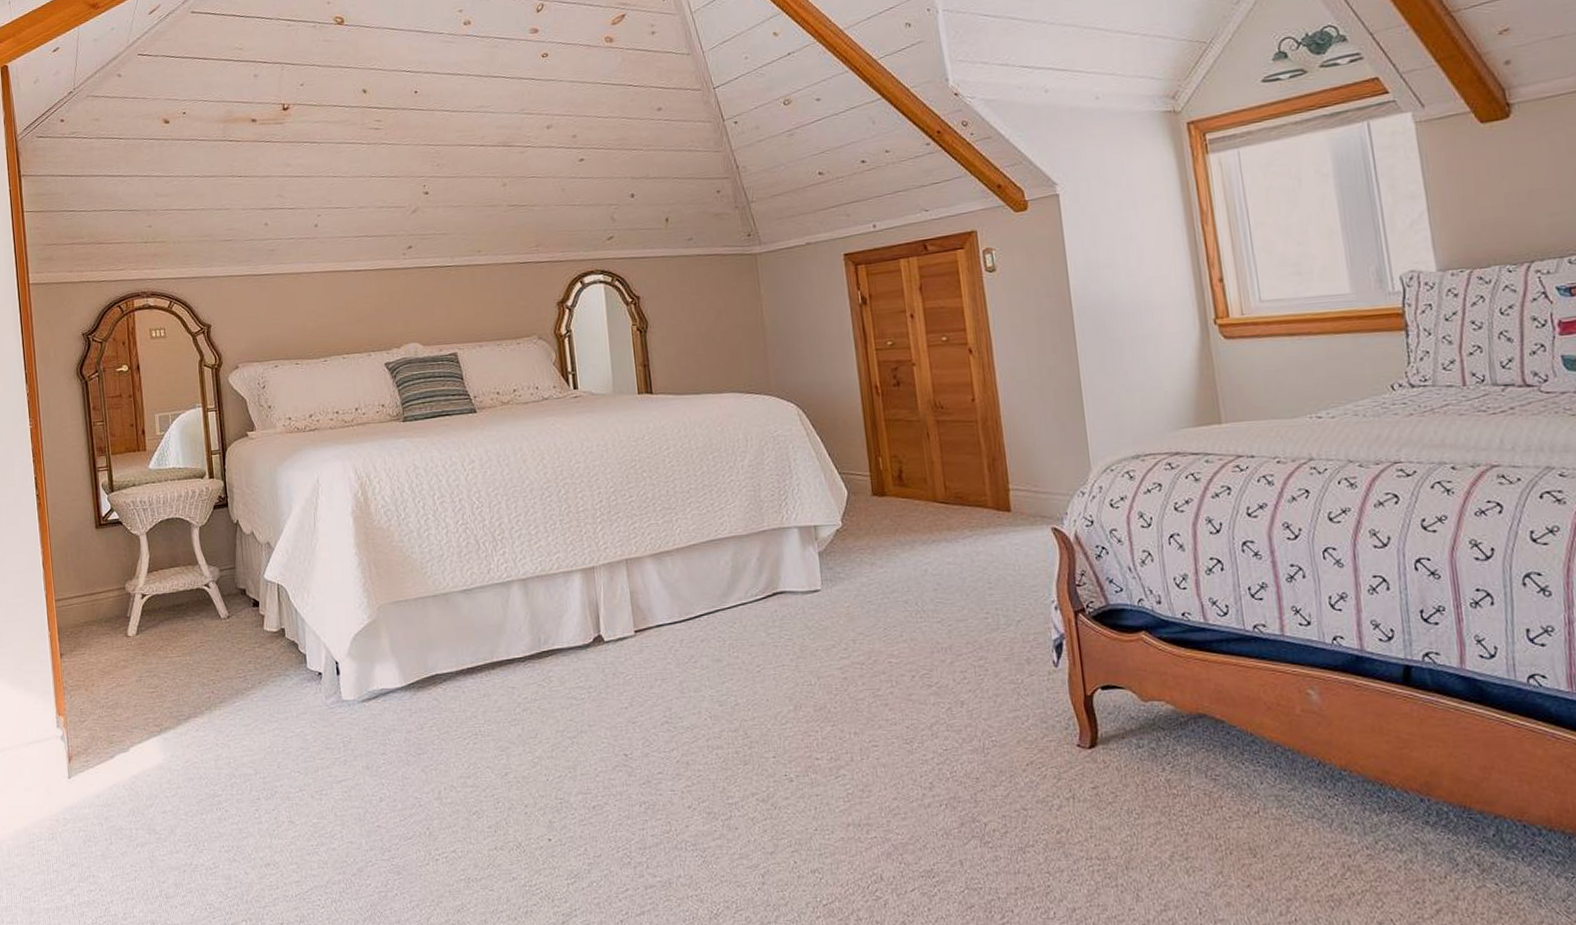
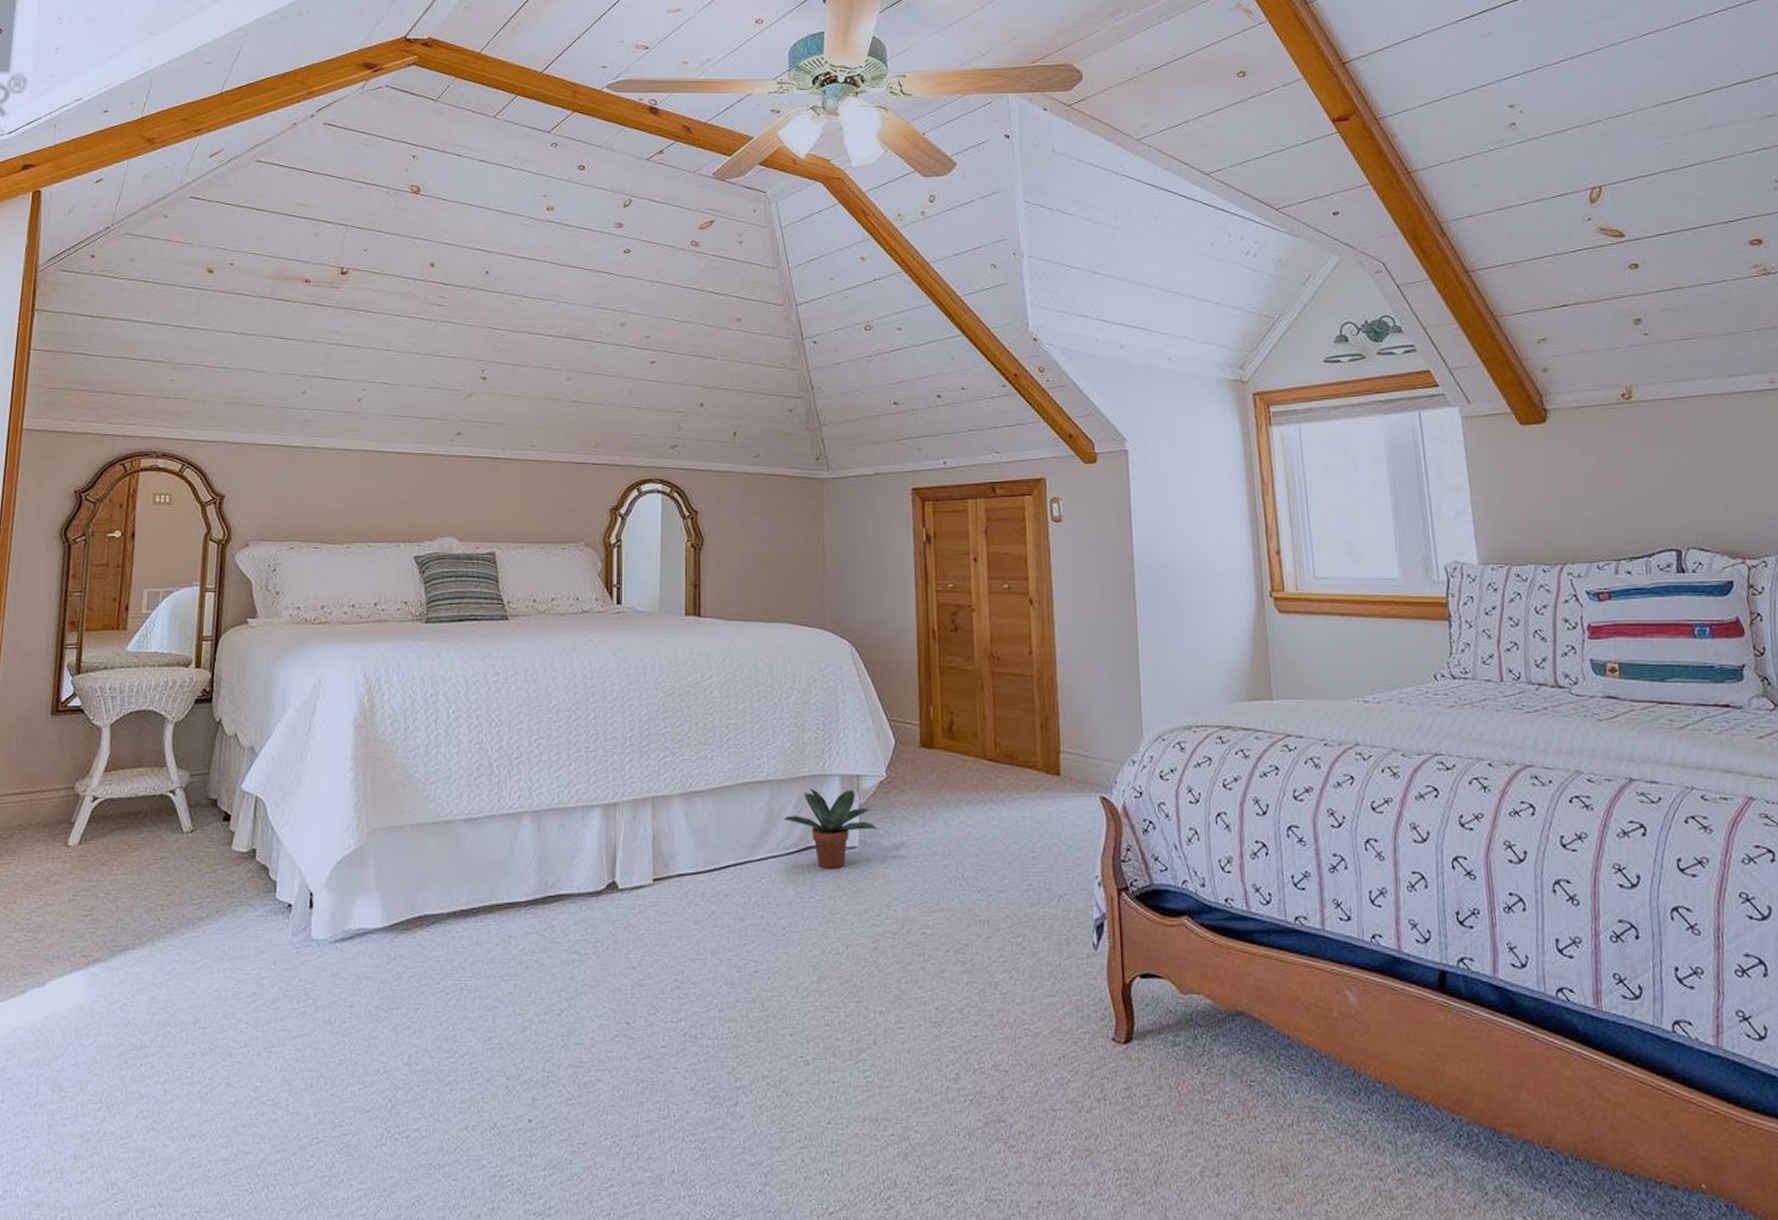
potted plant: none [748,539,837,612] -> present [783,788,877,870]

